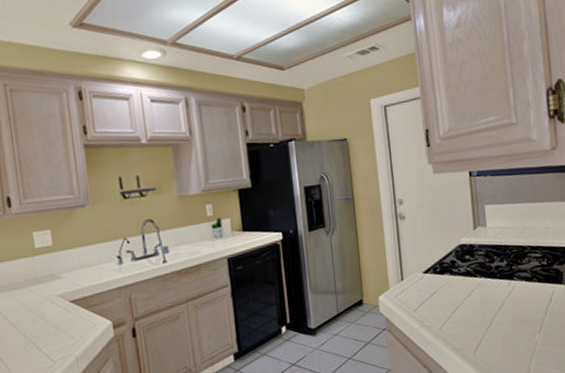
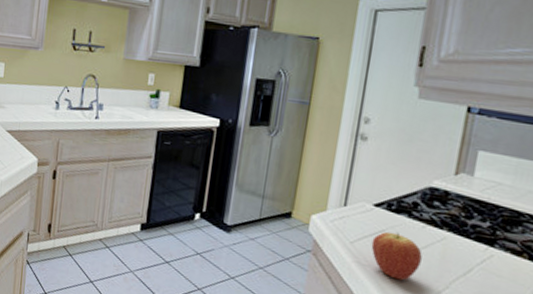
fruit: none [429,291,469,331] -> present [371,231,423,281]

